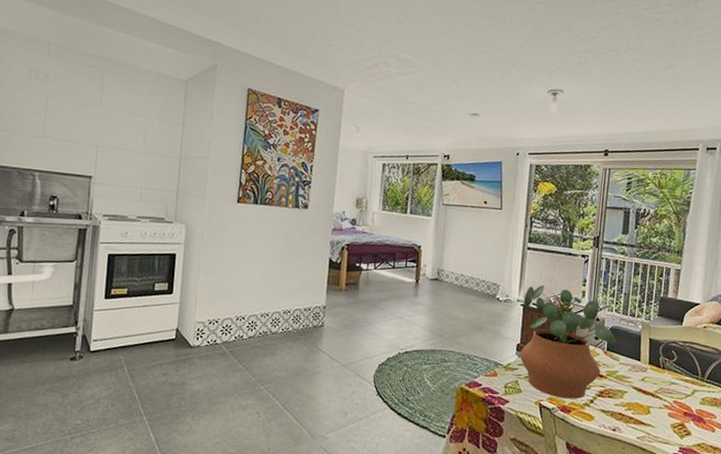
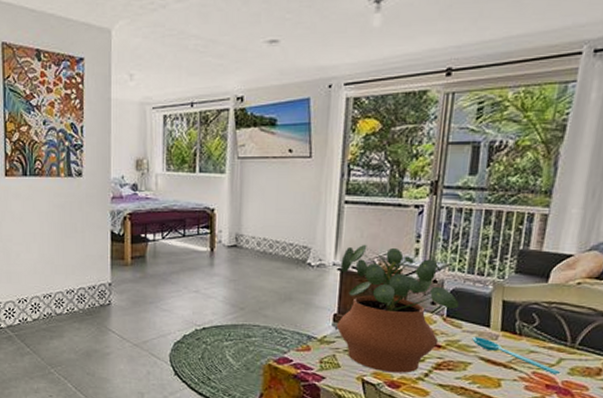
spoon: none [627,368,694,404] -> present [472,336,560,375]

